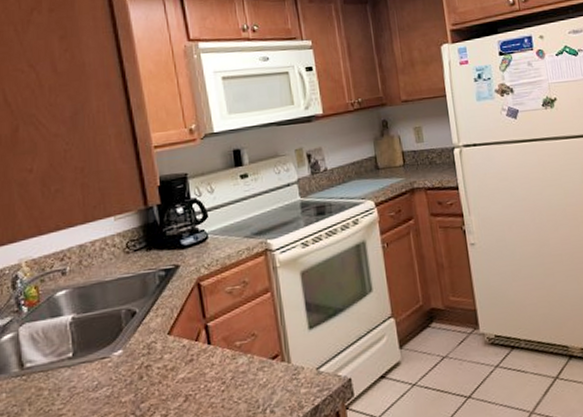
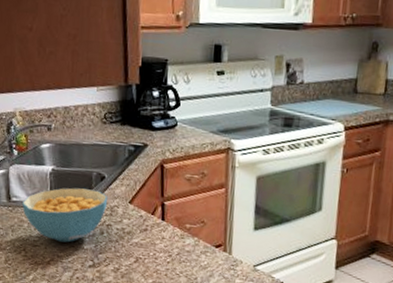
cereal bowl: none [38,329,143,402] -> present [21,187,108,243]

